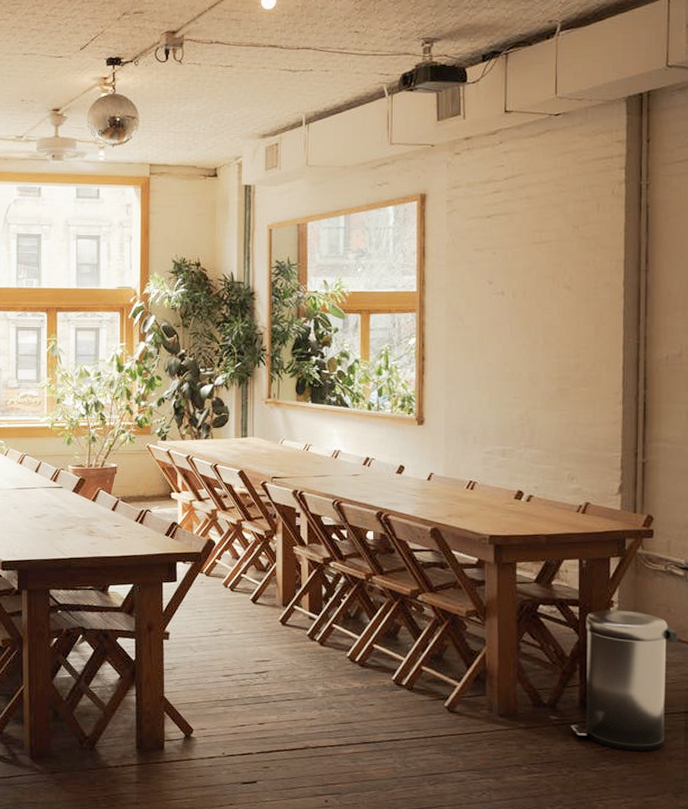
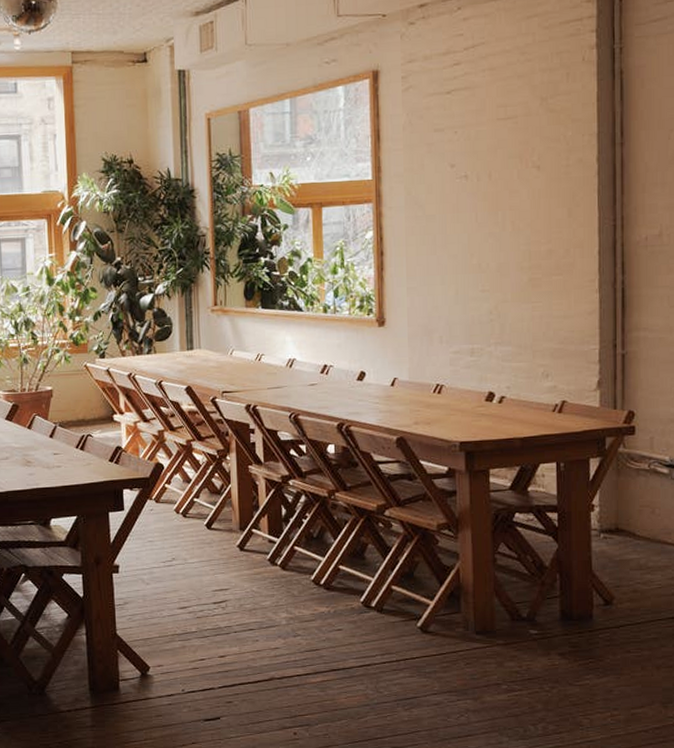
pedal bin: present [570,610,678,752] -> none [551,514,663,663]

